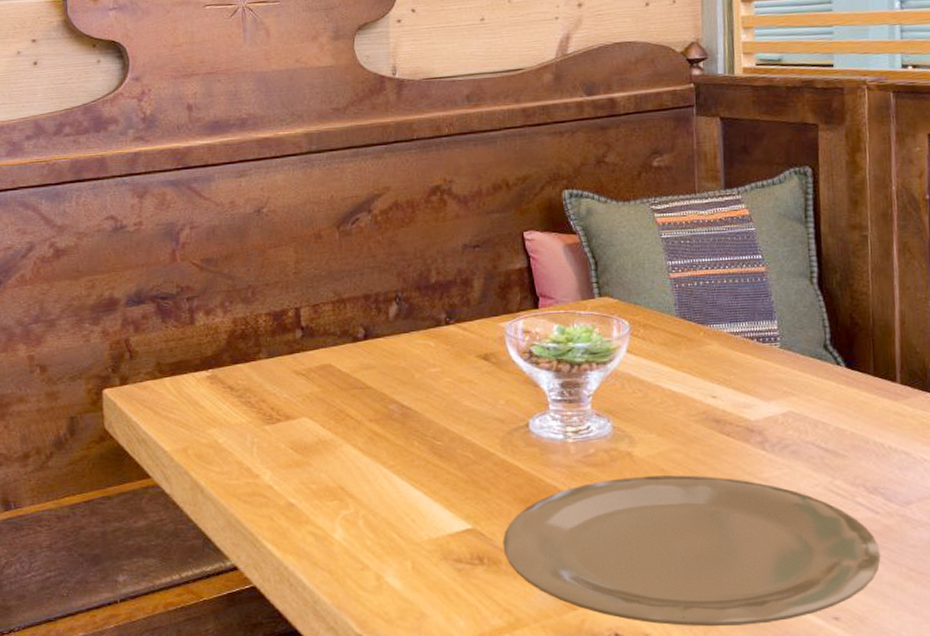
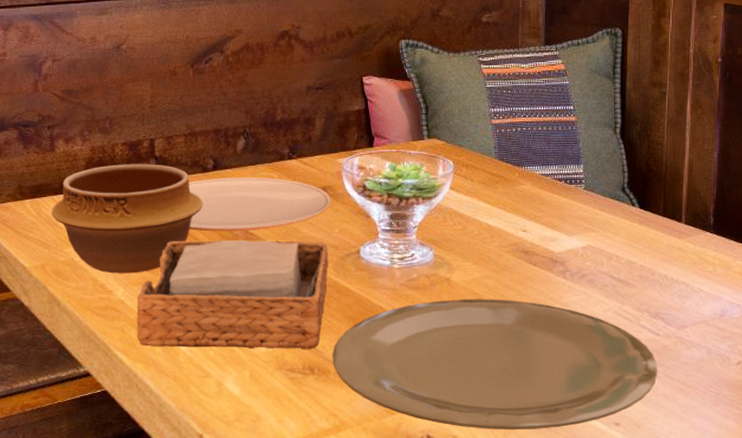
bowl: none [192,335,355,456] -> present [51,164,203,274]
napkin holder: none [285,415,495,537] -> present [136,240,329,349]
plate: none [337,345,494,407] -> present [188,177,331,232]

